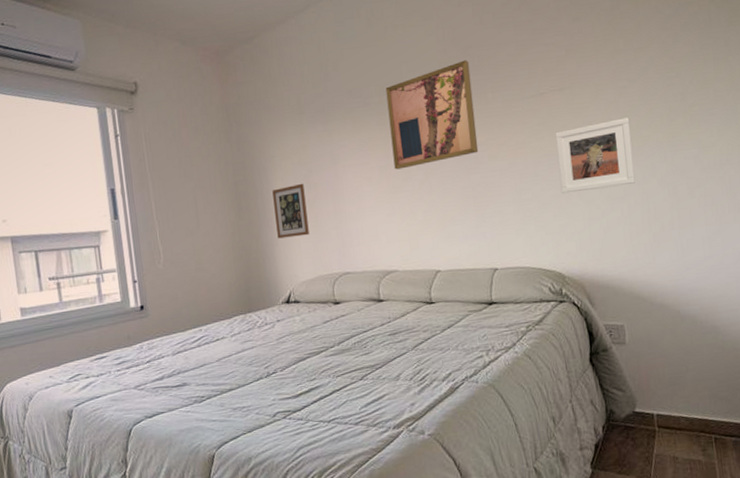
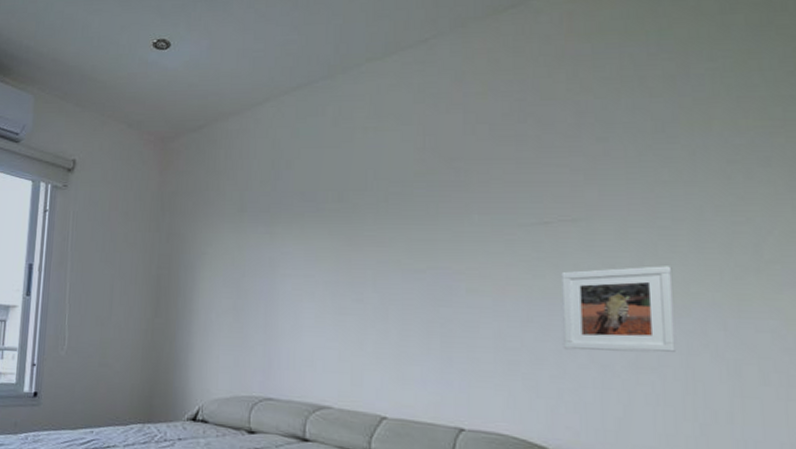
picture frame: present [272,183,310,239] -> none [194,287,233,347]
wall art: present [385,60,479,170] -> none [344,173,454,288]

